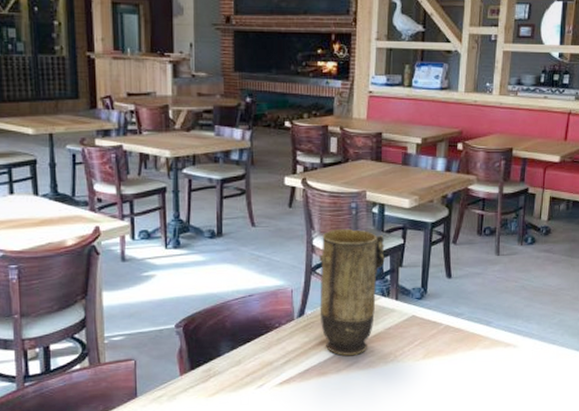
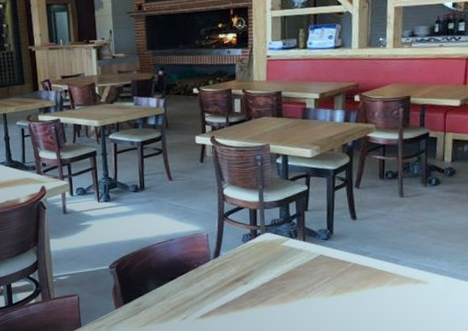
vase: present [319,228,385,356] -> none [230,178,291,292]

